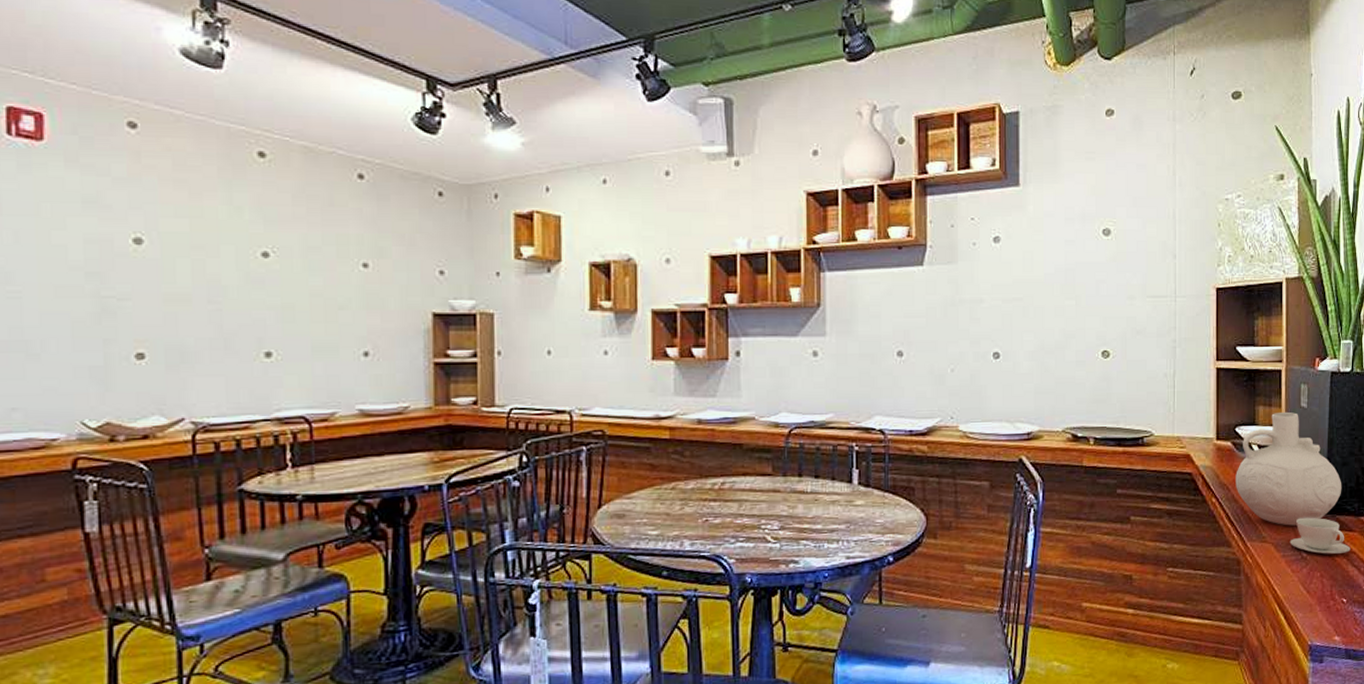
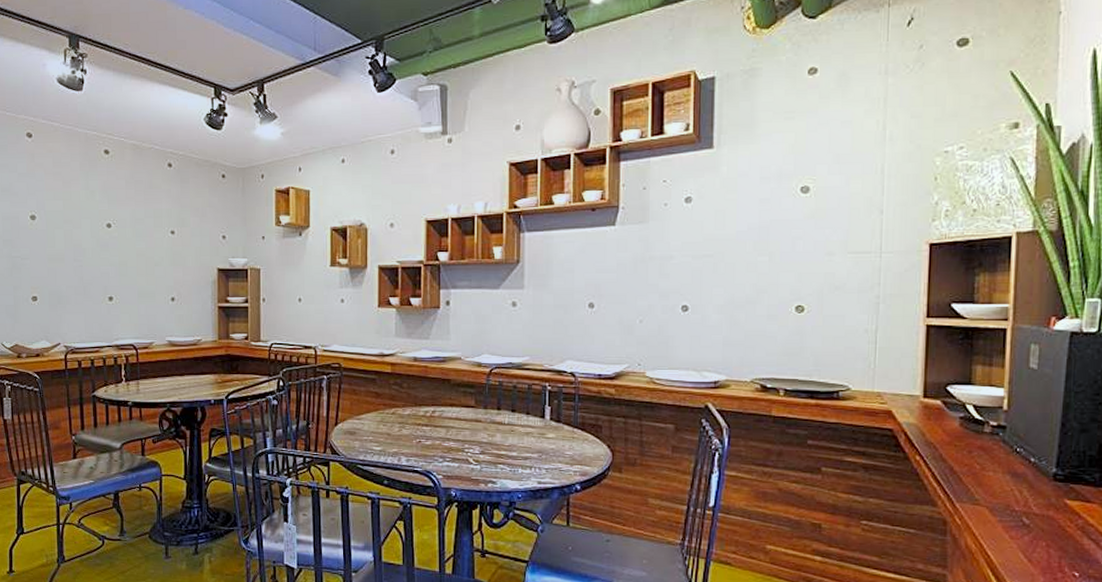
ceramic jug: present [1235,411,1342,526] -> none [944,372,1080,491]
teacup: present [1289,517,1351,555] -> none [1008,483,1088,526]

